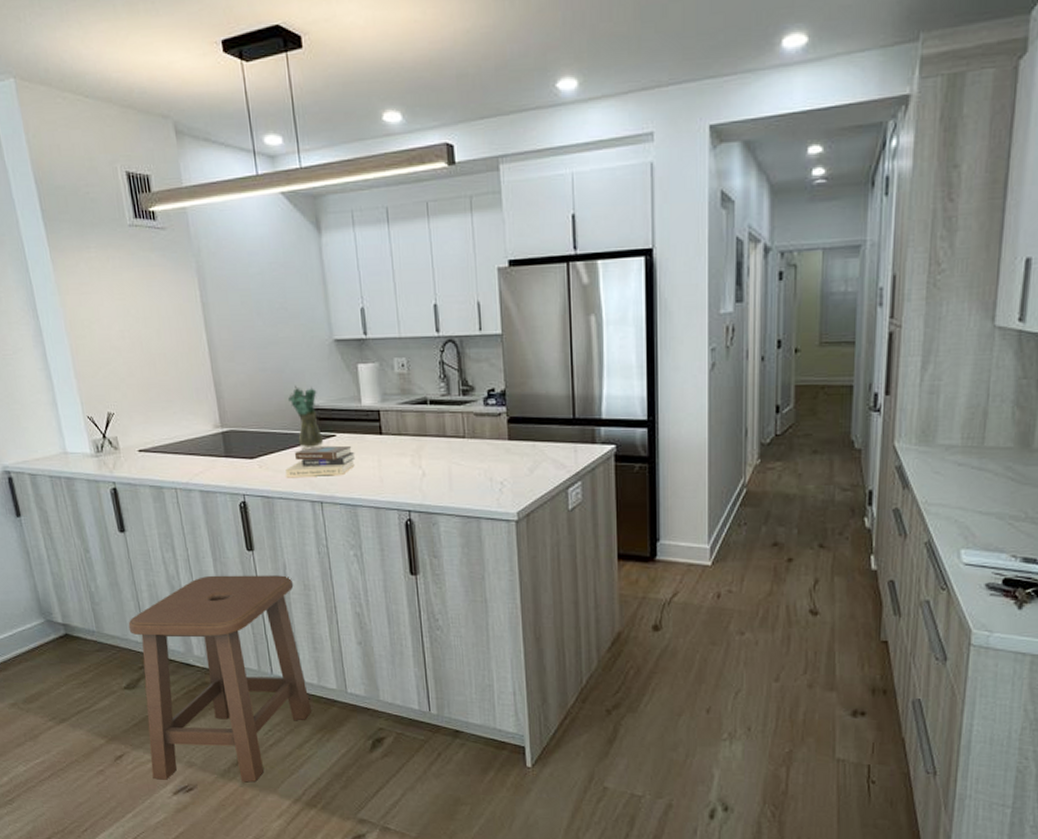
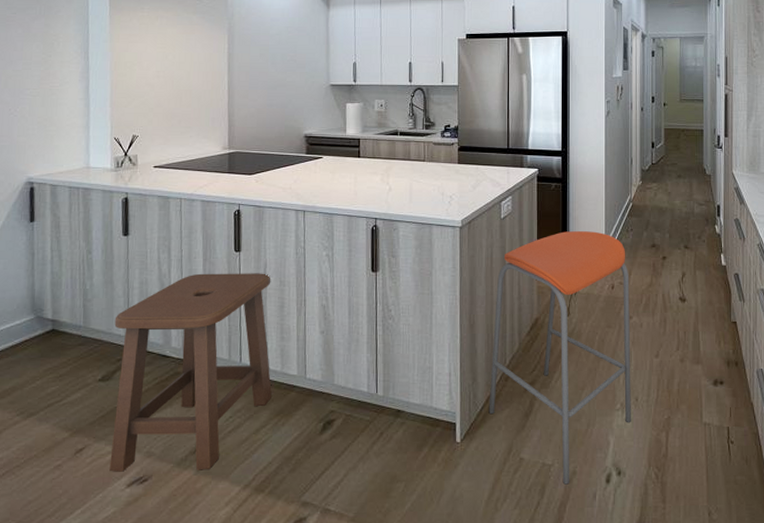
books: present [285,445,356,478] -> none [277,165,337,191]
vase: present [289,385,324,450] -> none [288,118,313,169]
bar stool: none [563,526,742,818] -> present [488,231,631,485]

